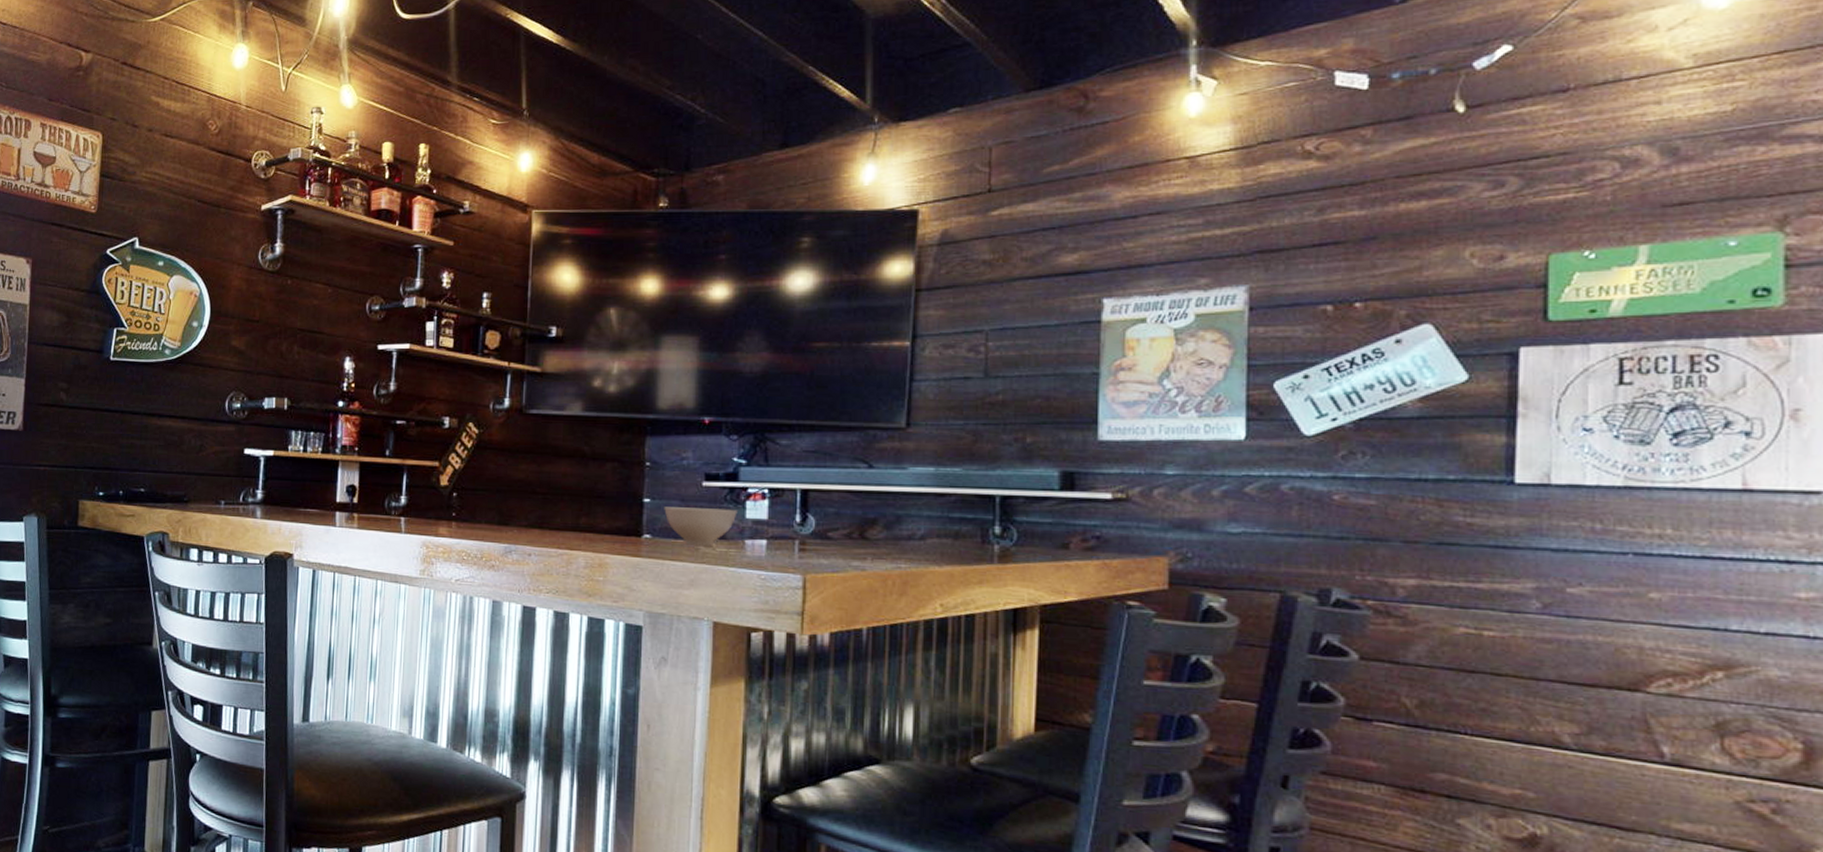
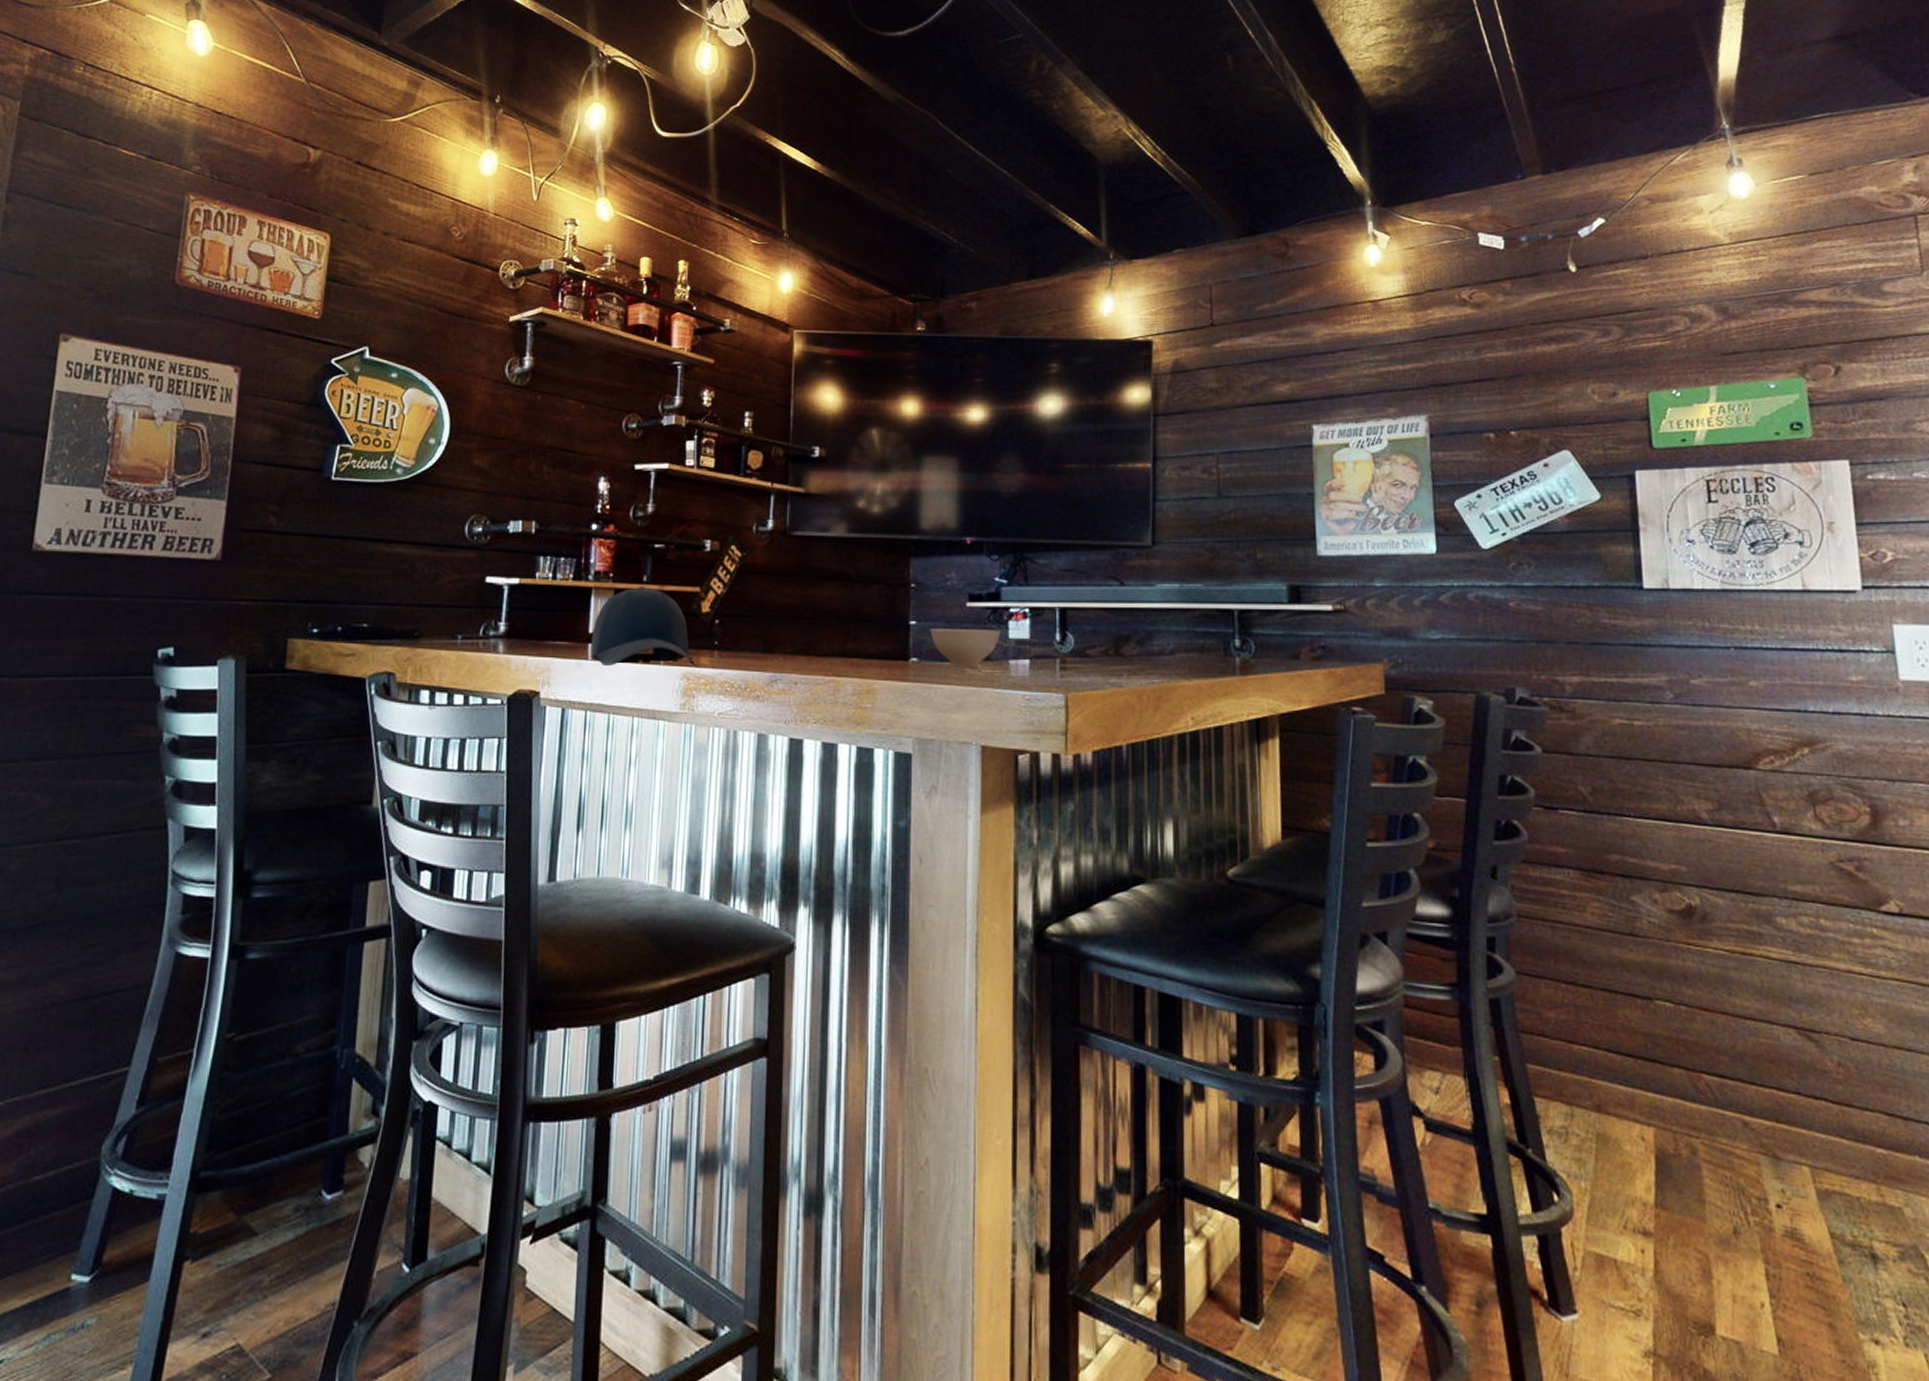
baseball cap: none [338,459,435,536] -> present [590,586,696,667]

